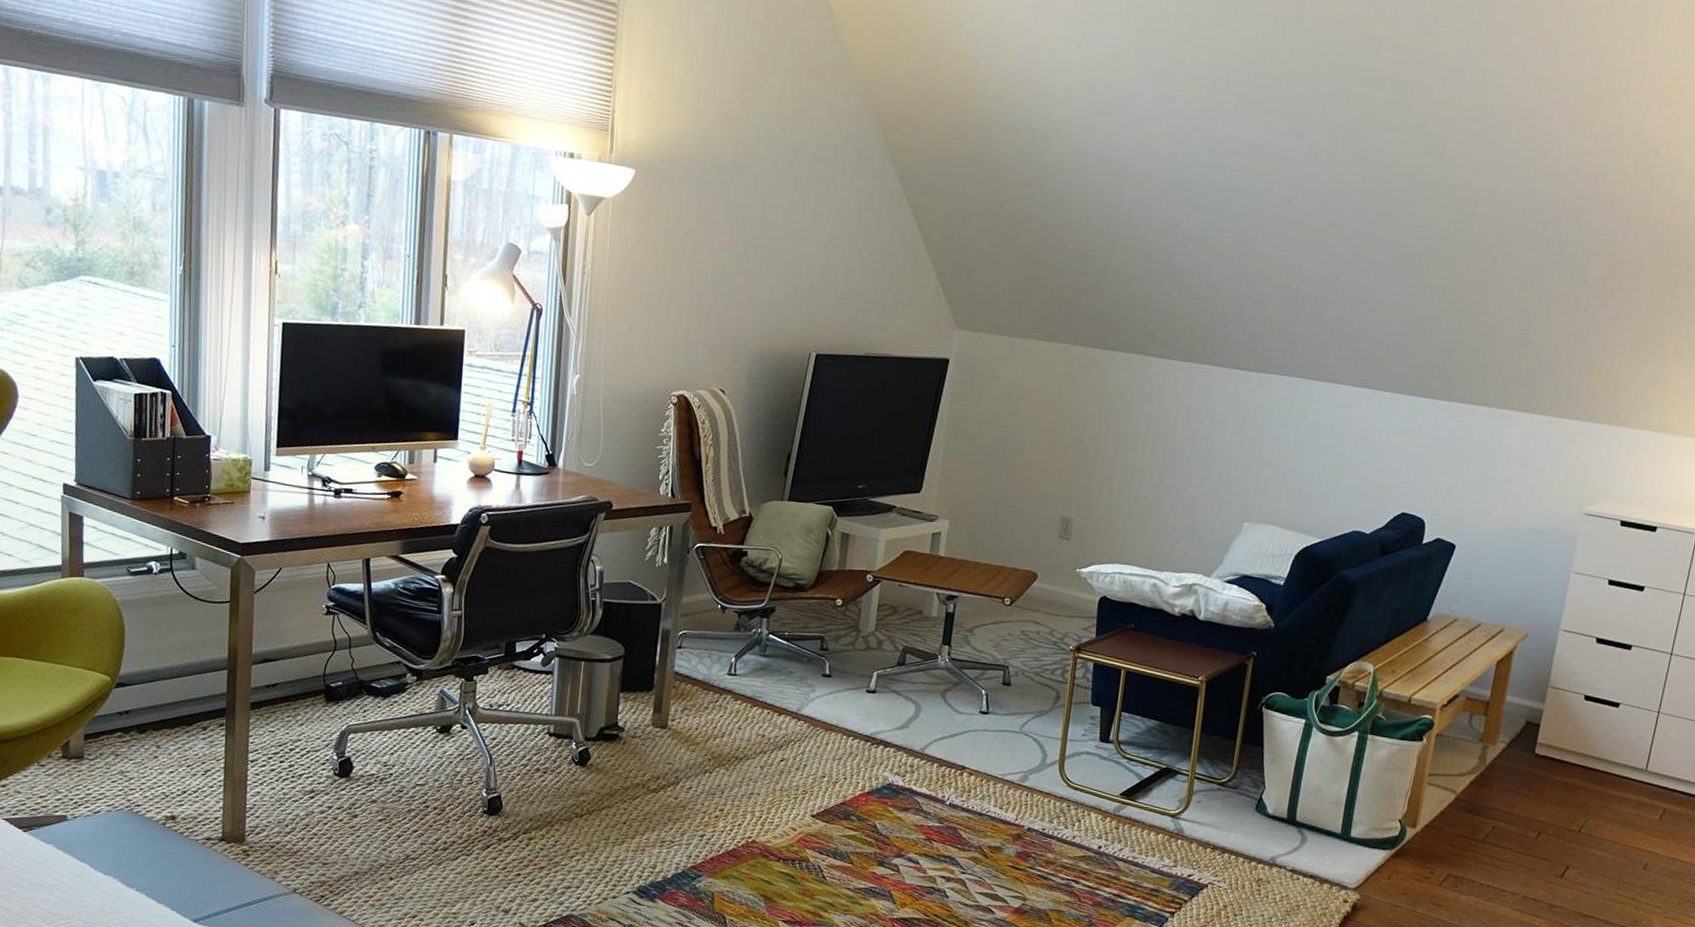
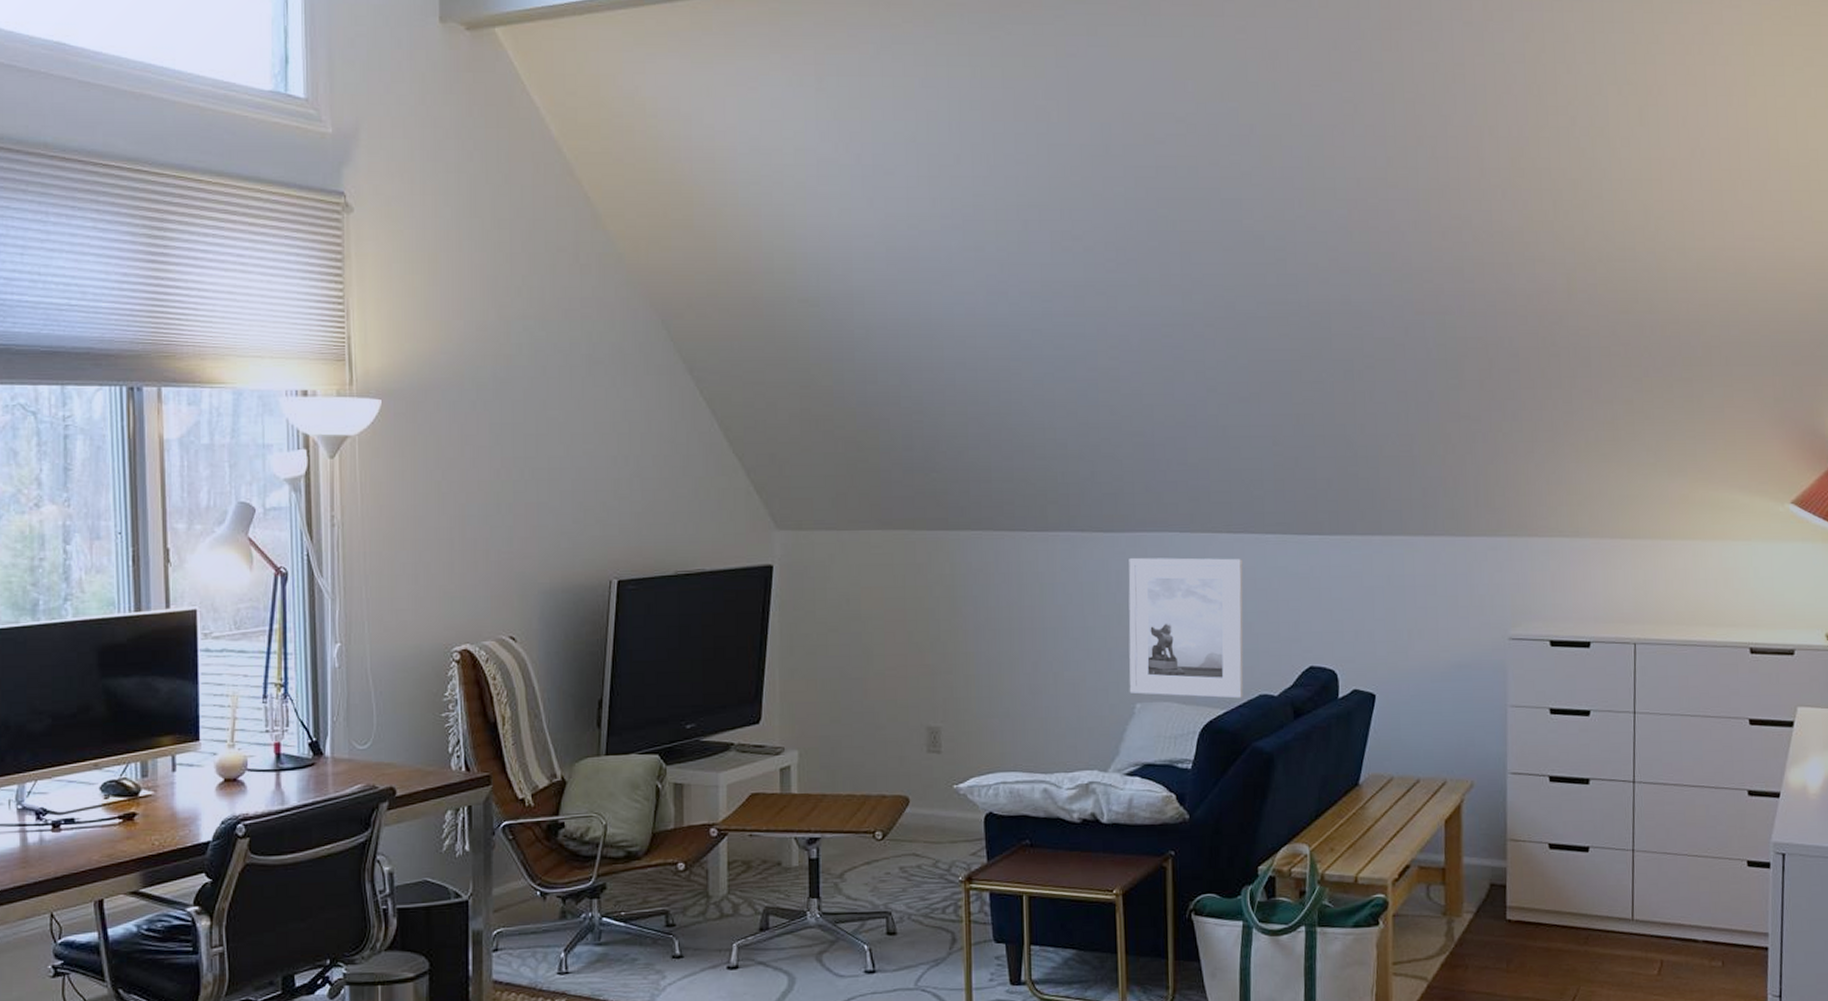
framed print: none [1240,395,1359,531] -> present [1128,557,1244,699]

